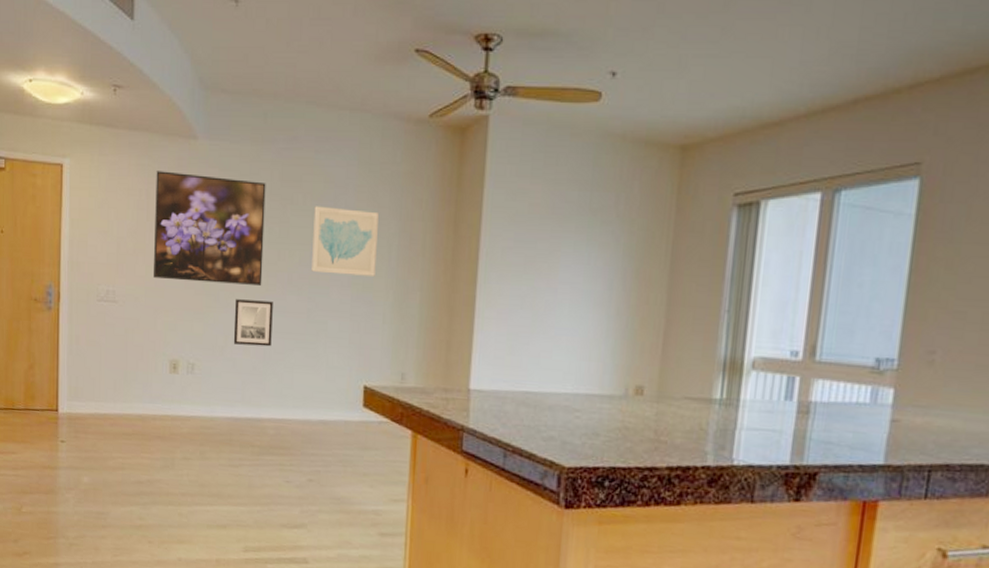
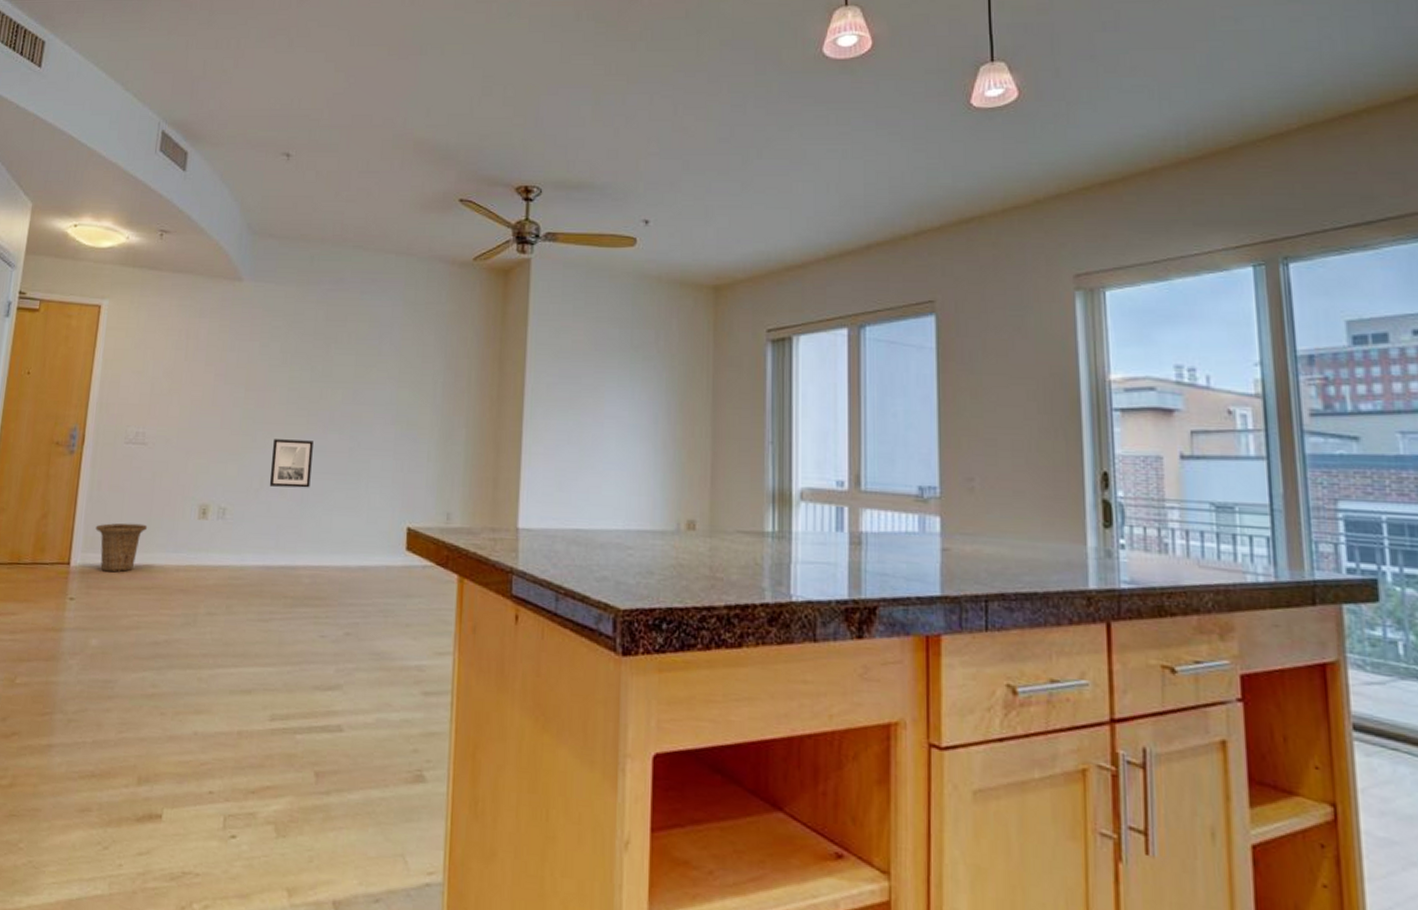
basket: none [78,375,125,420] -> present [95,523,148,573]
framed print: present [154,171,266,285] -> none [188,311,310,424]
wall art: present [312,206,379,276] -> none [354,345,424,414]

